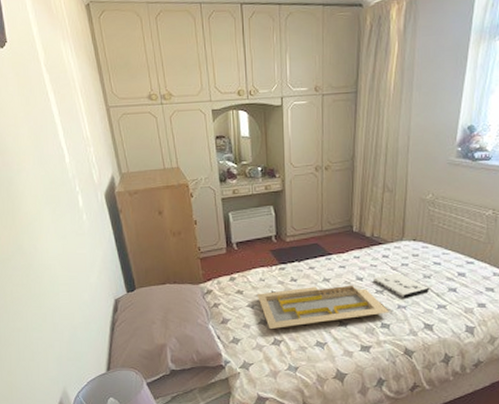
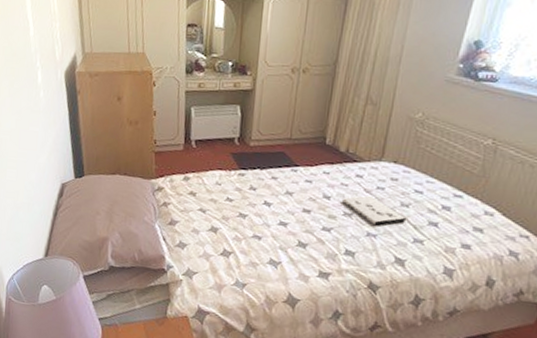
serving tray: present [258,285,389,329] -> none [211,198,356,240]

